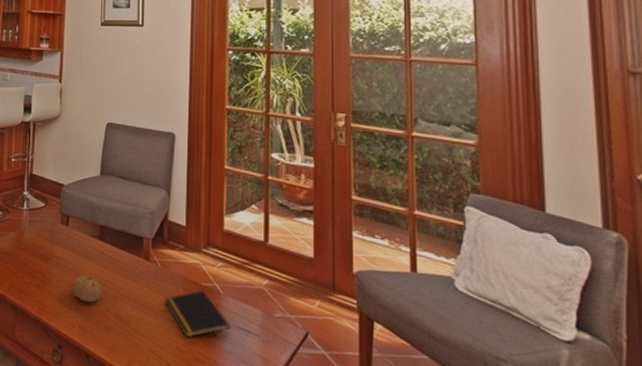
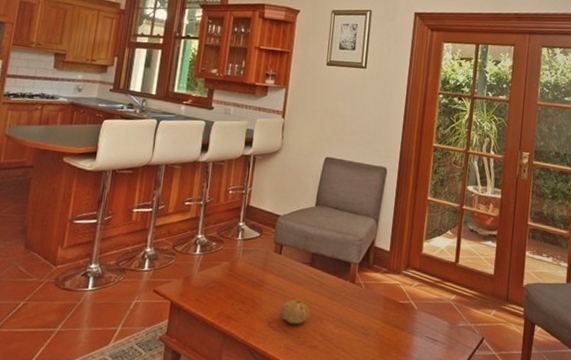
notepad: present [165,290,231,338] -> none [366,307,421,350]

